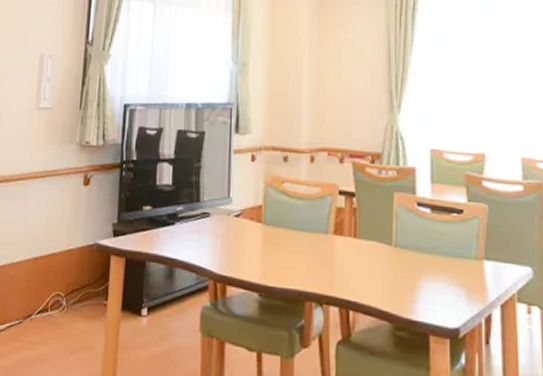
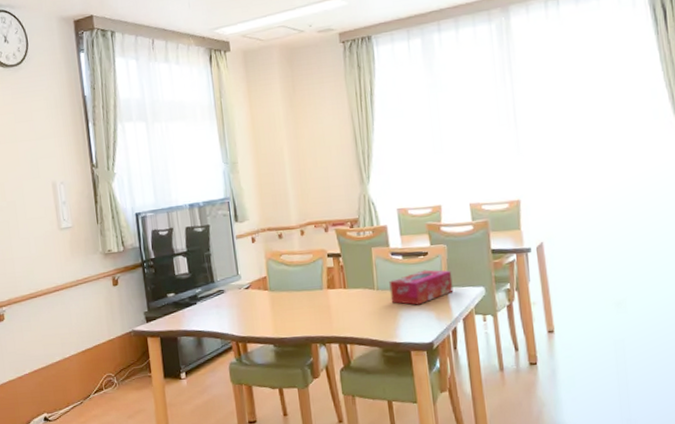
tissue box: none [411,231,492,276] -> present [389,269,454,305]

